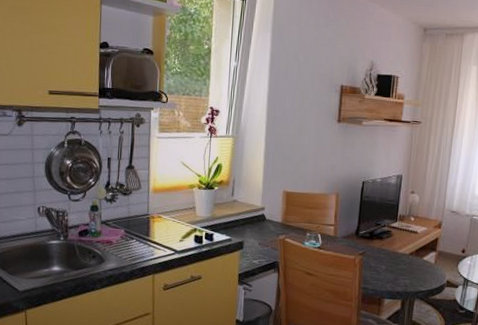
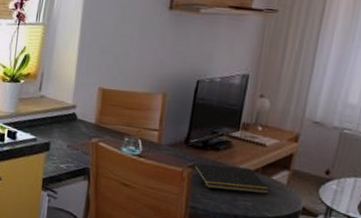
notepad: none [362,251,423,273] -> present [192,163,270,194]

